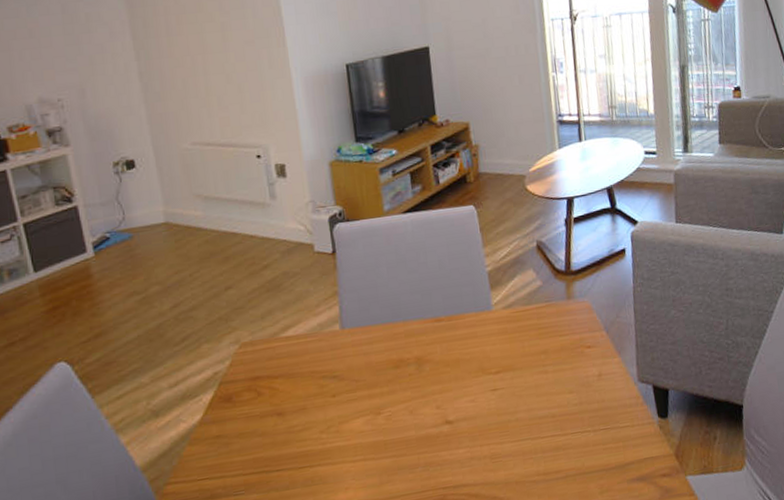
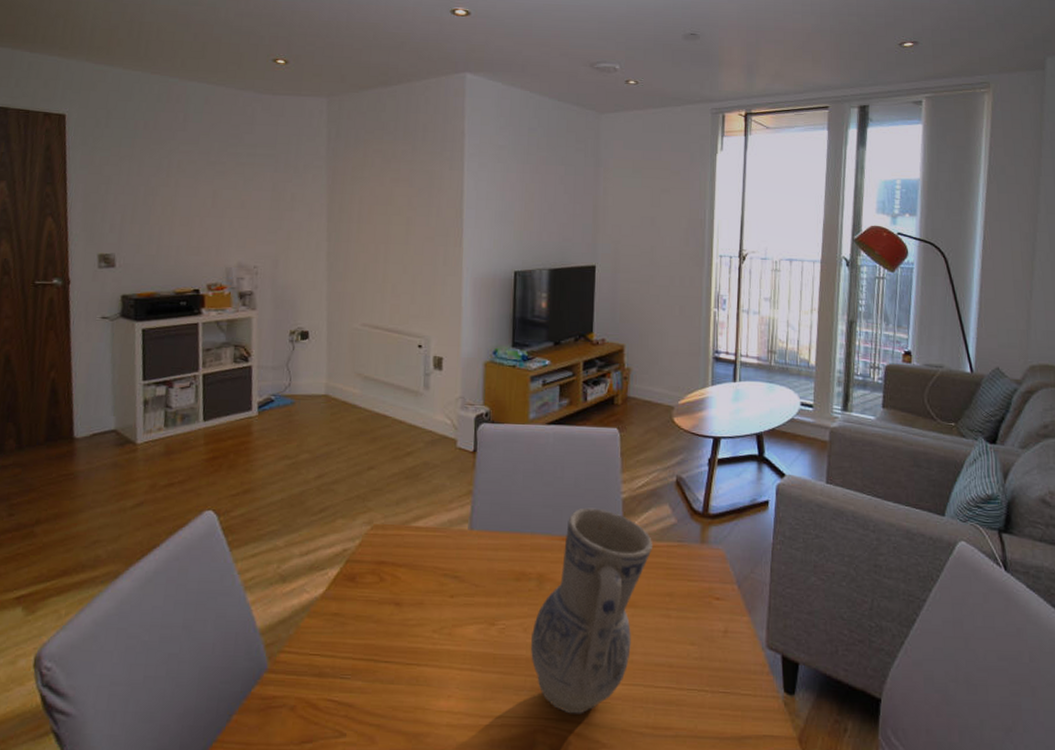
vase: none [418,285,523,479] -> present [530,507,654,714]

